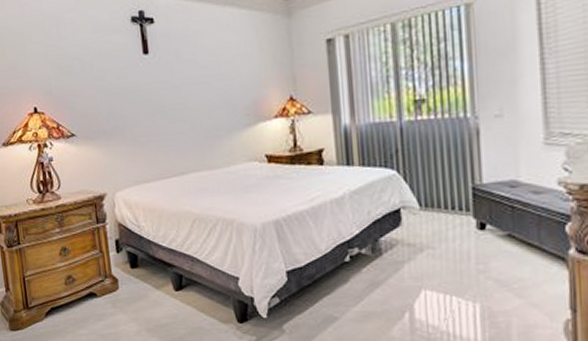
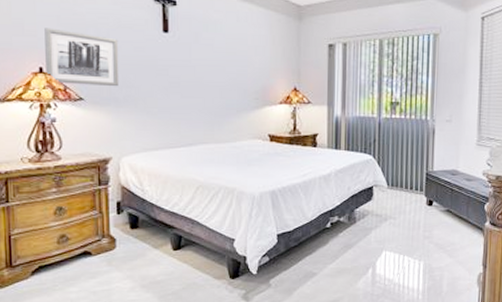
wall art: none [35,66,107,121] -> present [44,27,120,87]

